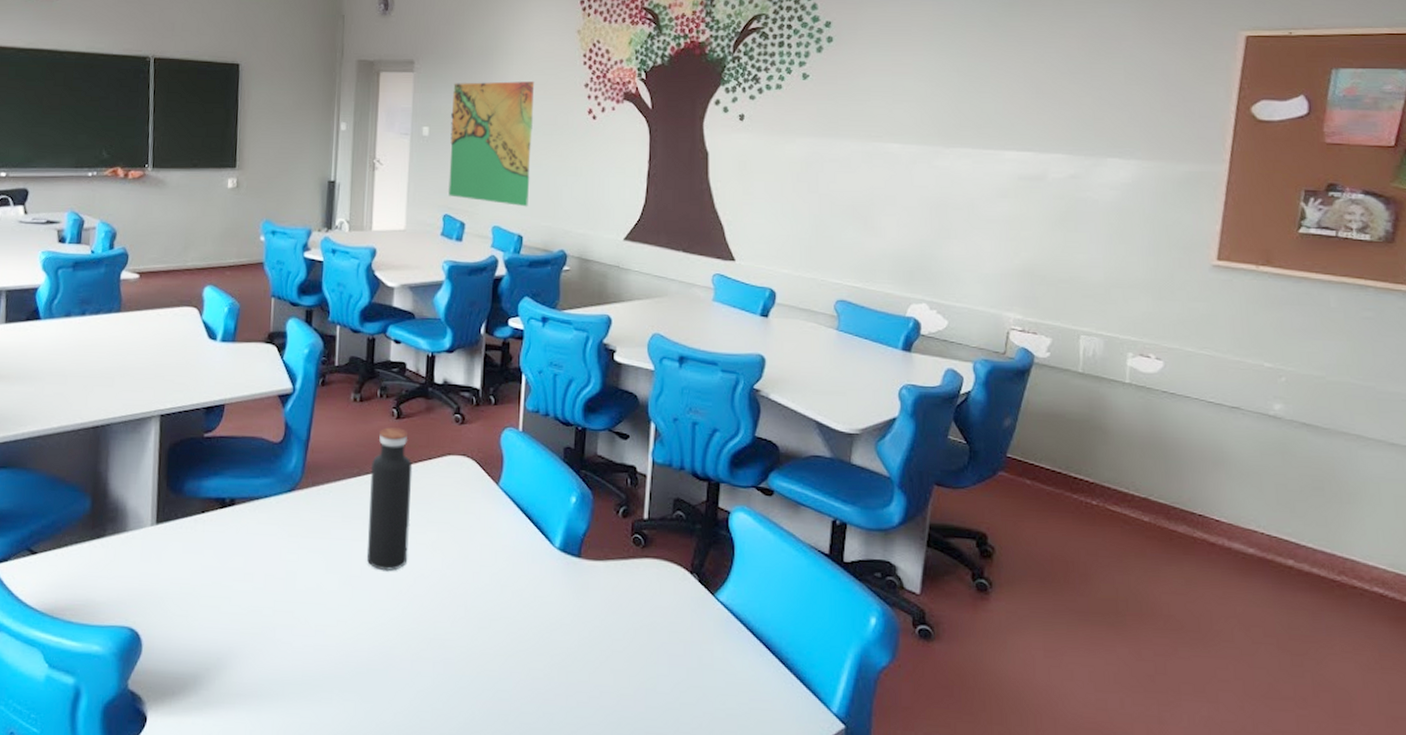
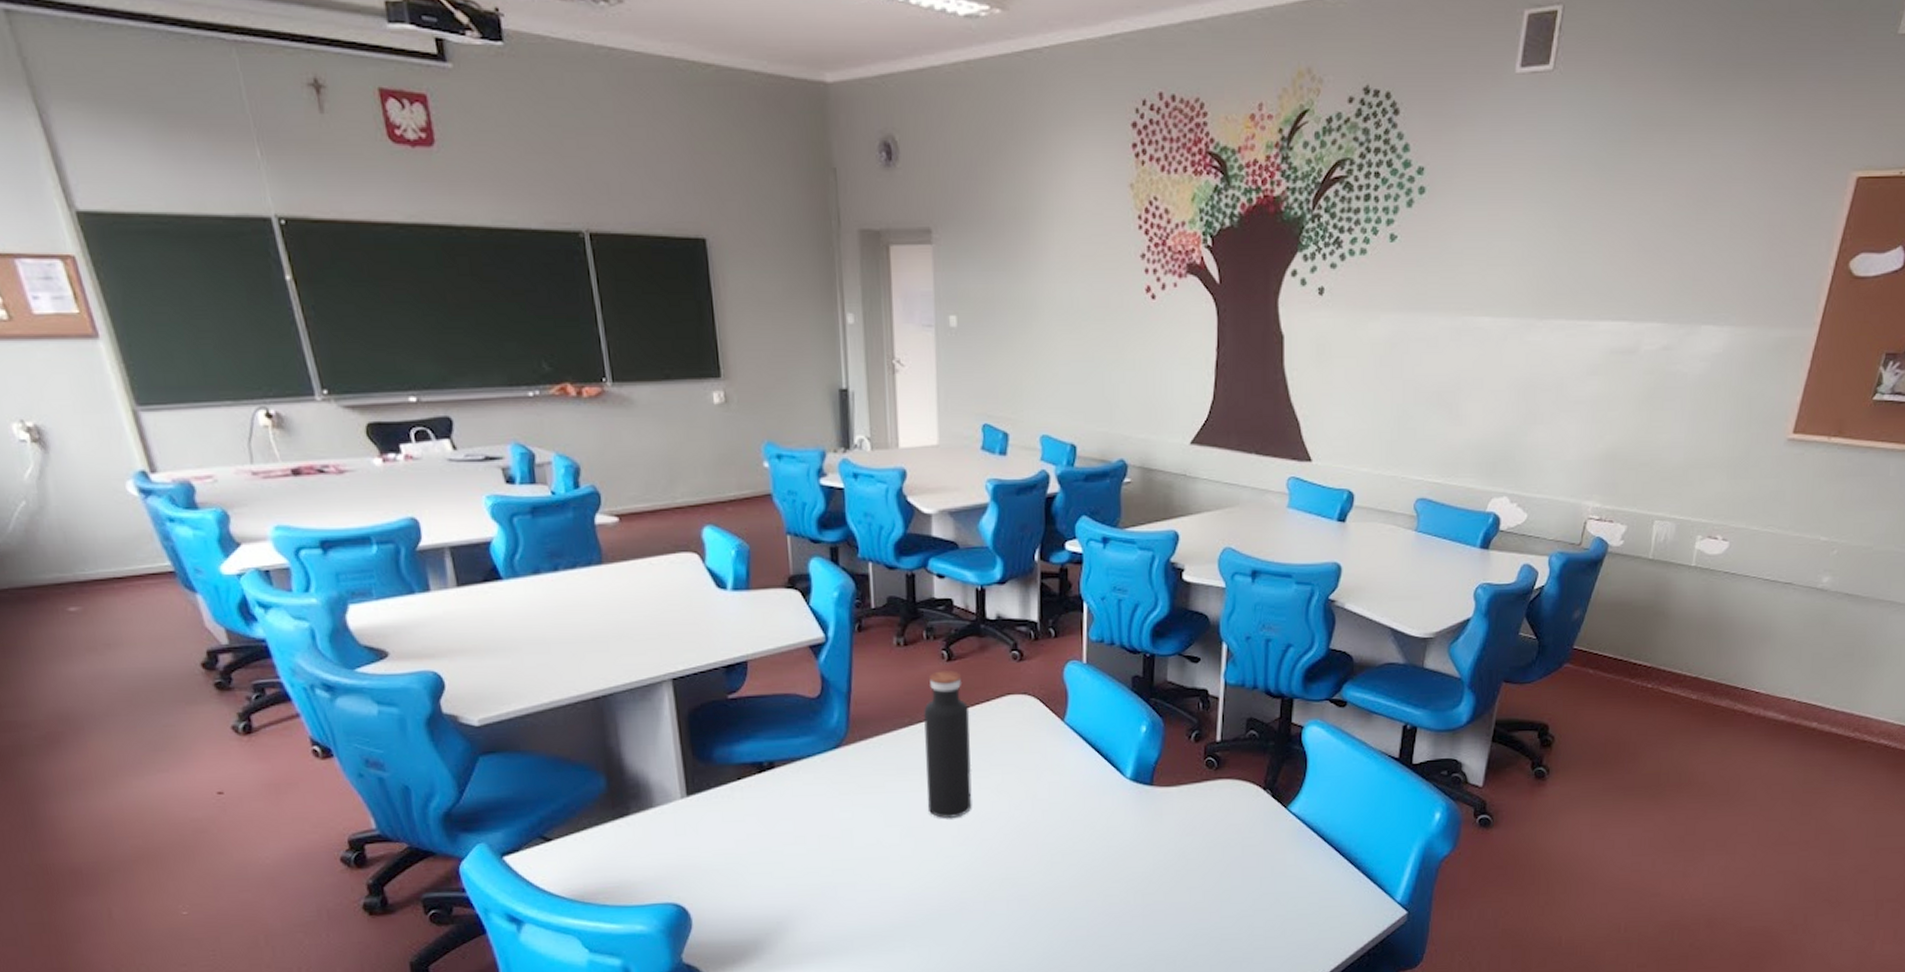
map: present [448,81,535,207] -> none [983,253,1082,411]

